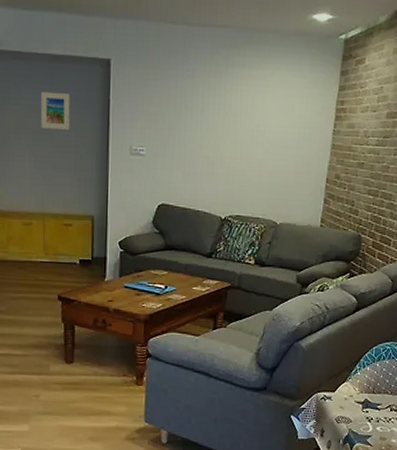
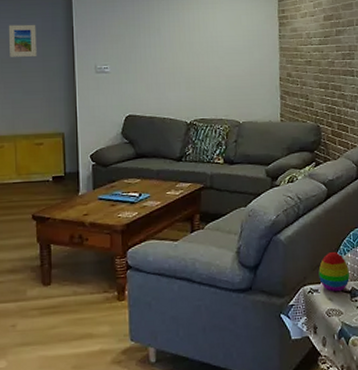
decorative egg: none [334,363,366,402] -> present [318,251,350,292]

